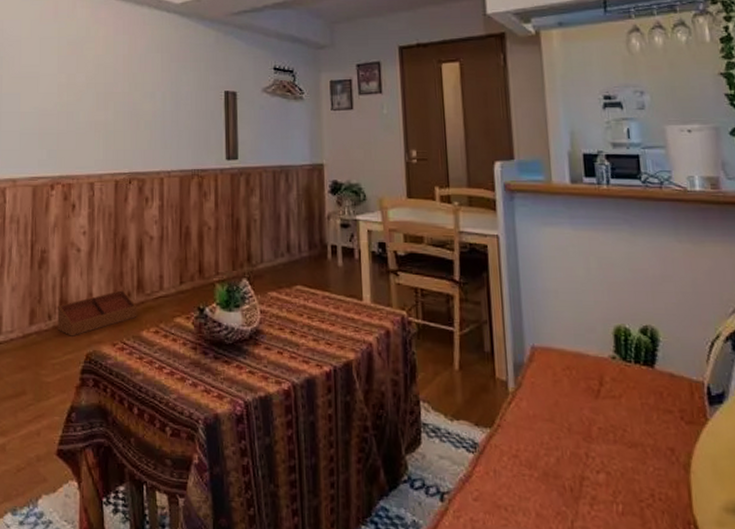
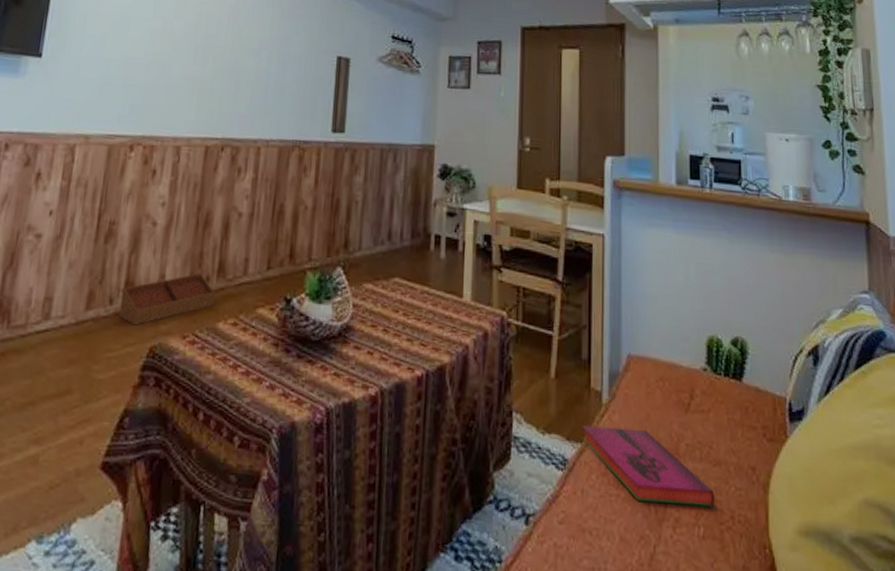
hardback book: none [489,412,633,486] -> present [582,425,715,507]

